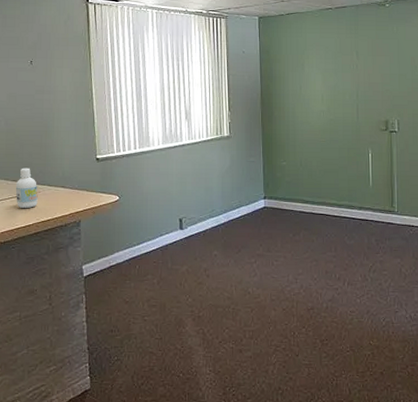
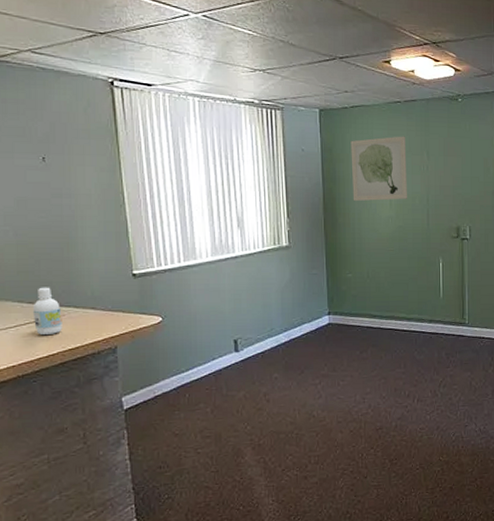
wall art: none [286,38,338,97] -> present [351,136,407,202]

